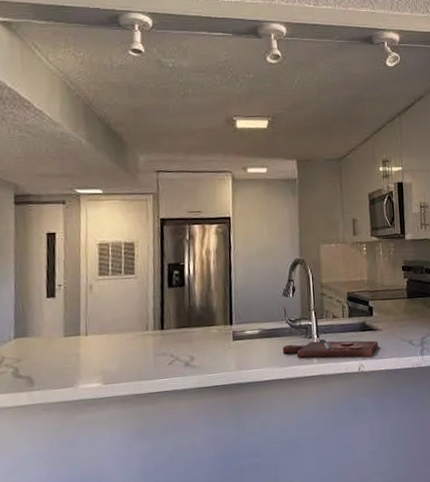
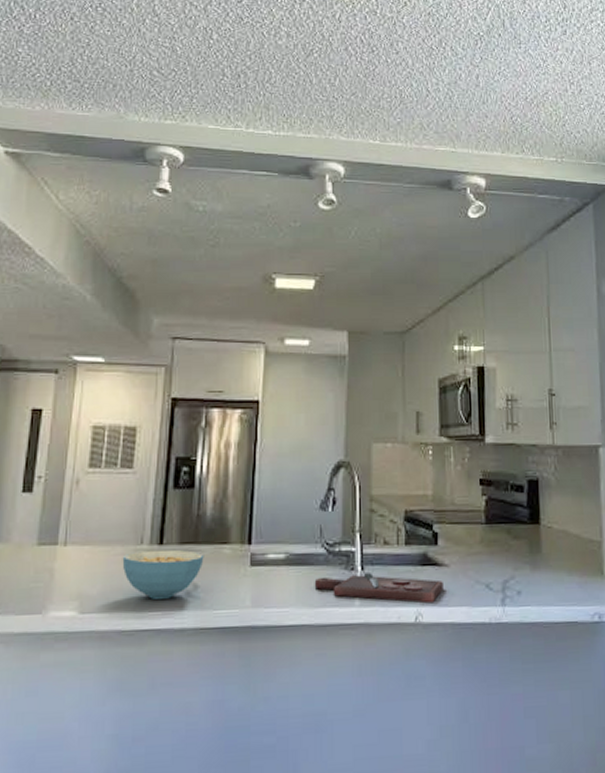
cereal bowl: none [133,332,197,370] -> present [122,549,204,599]

